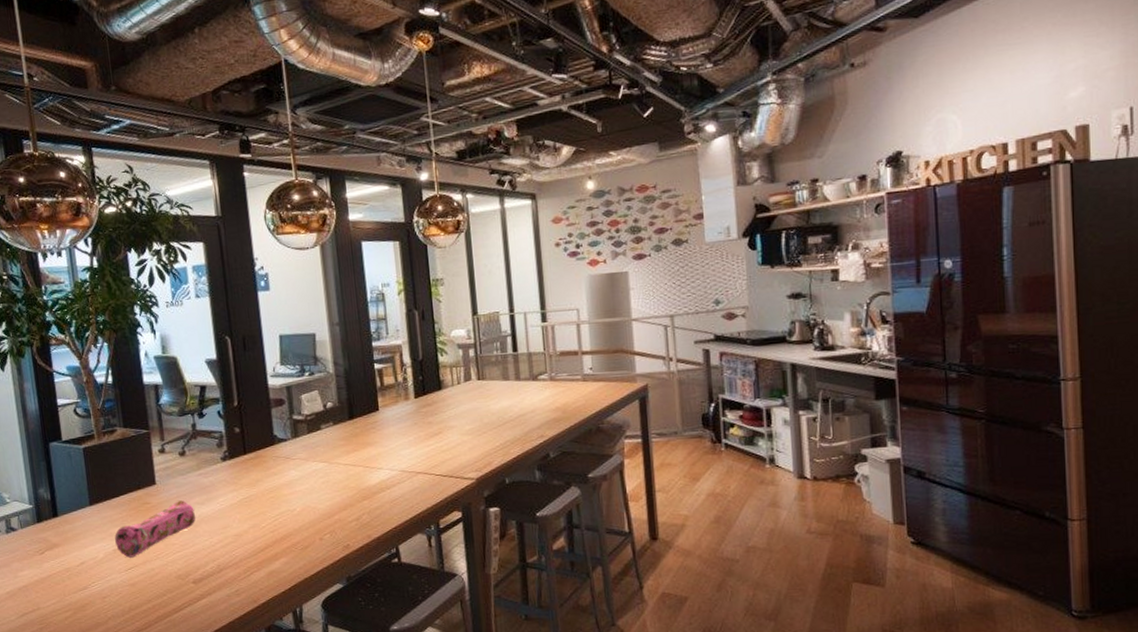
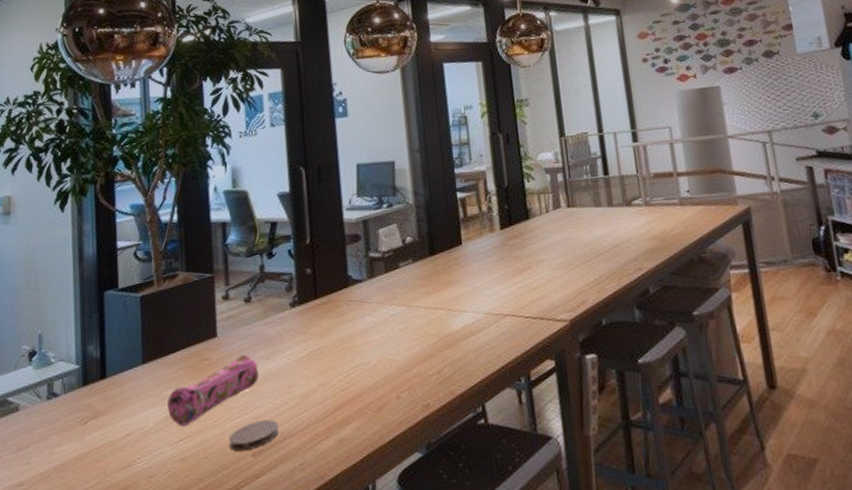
coaster: none [171,554,216,579] -> present [228,419,279,452]

